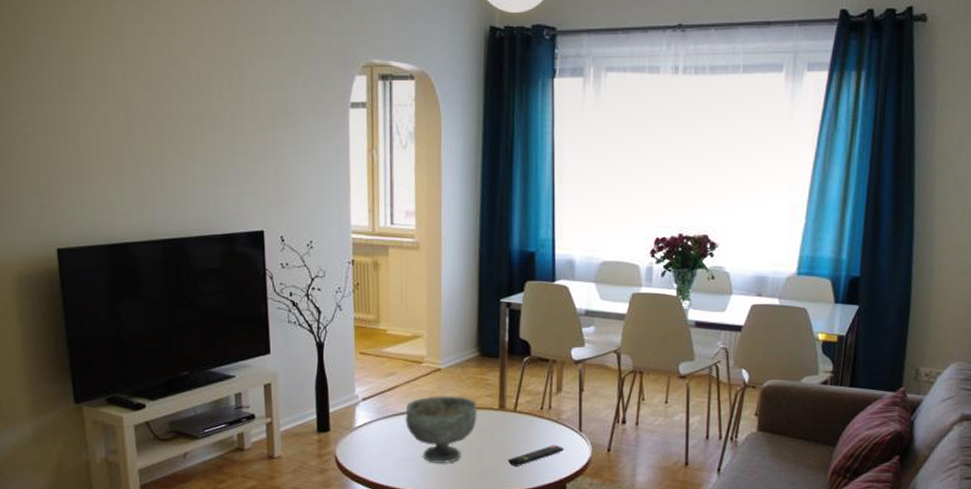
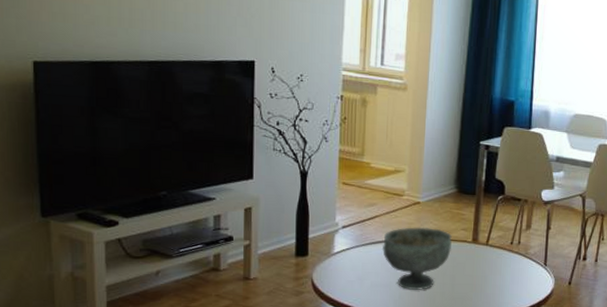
remote control: present [508,445,565,466] -> none [478,276,530,295]

